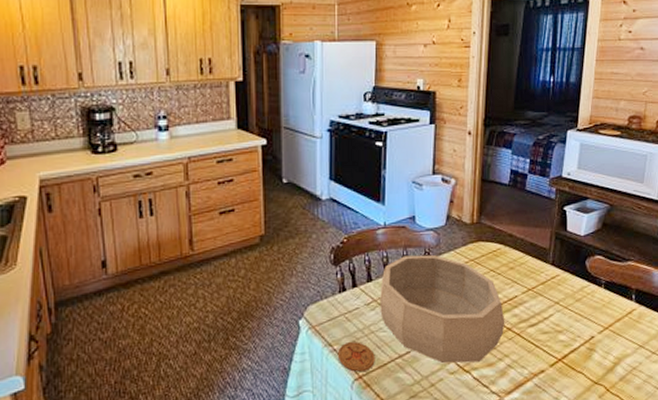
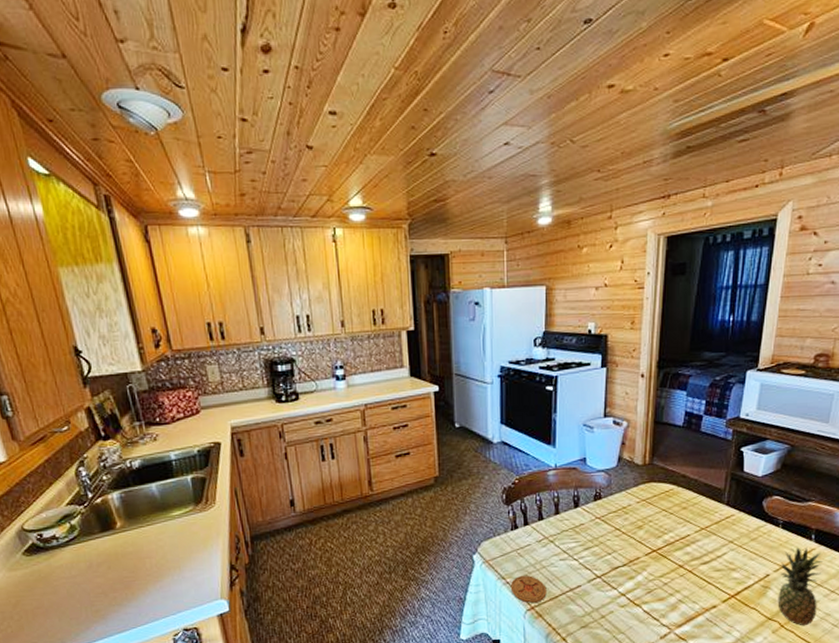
decorative bowl: present [380,254,505,364] -> none [551,495,677,597]
fruit: none [603,307,644,390] -> present [777,547,824,626]

